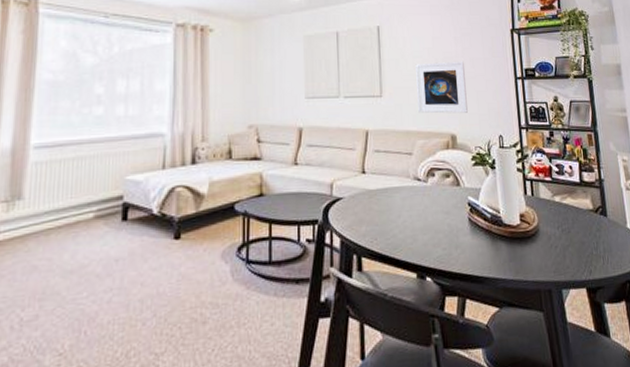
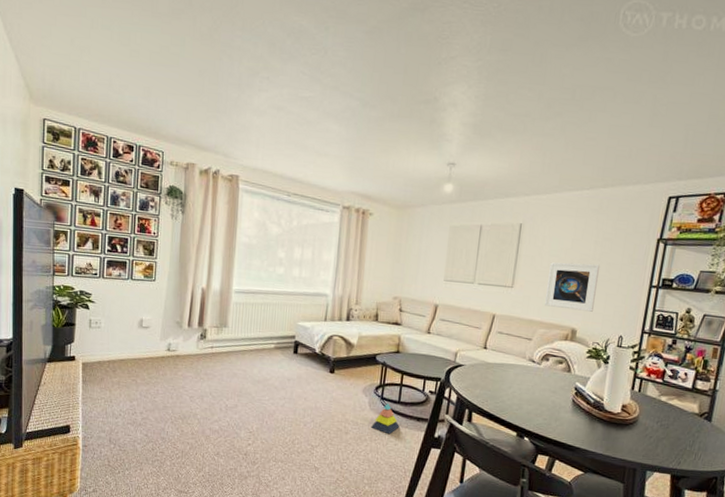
stacking toy: none [237,266,274,312] -> present [371,403,399,435]

